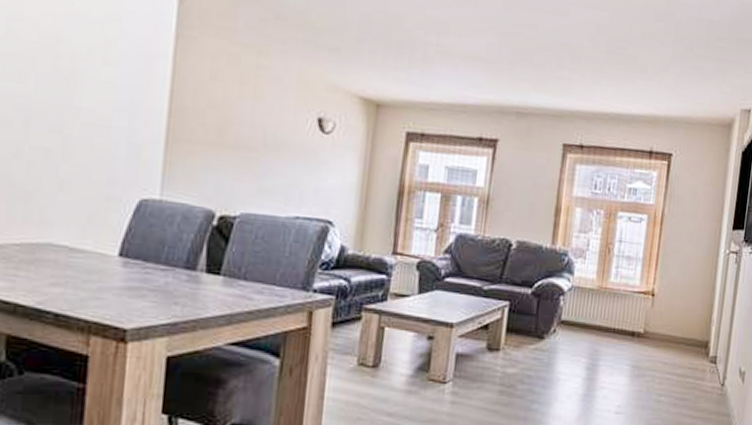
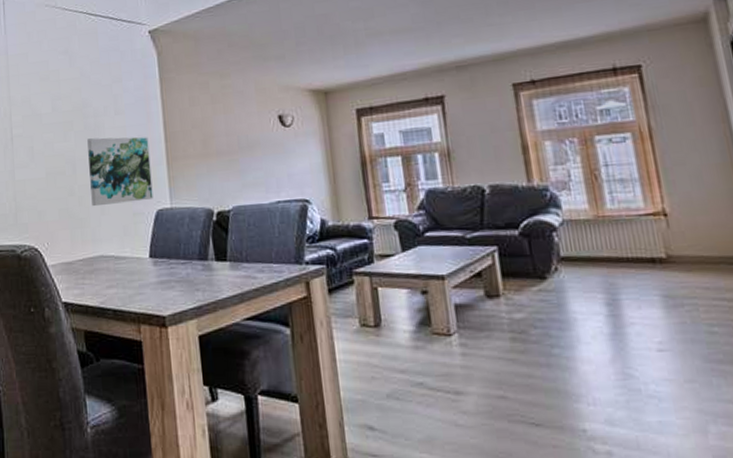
wall art: none [46,85,145,184] -> present [87,136,153,207]

